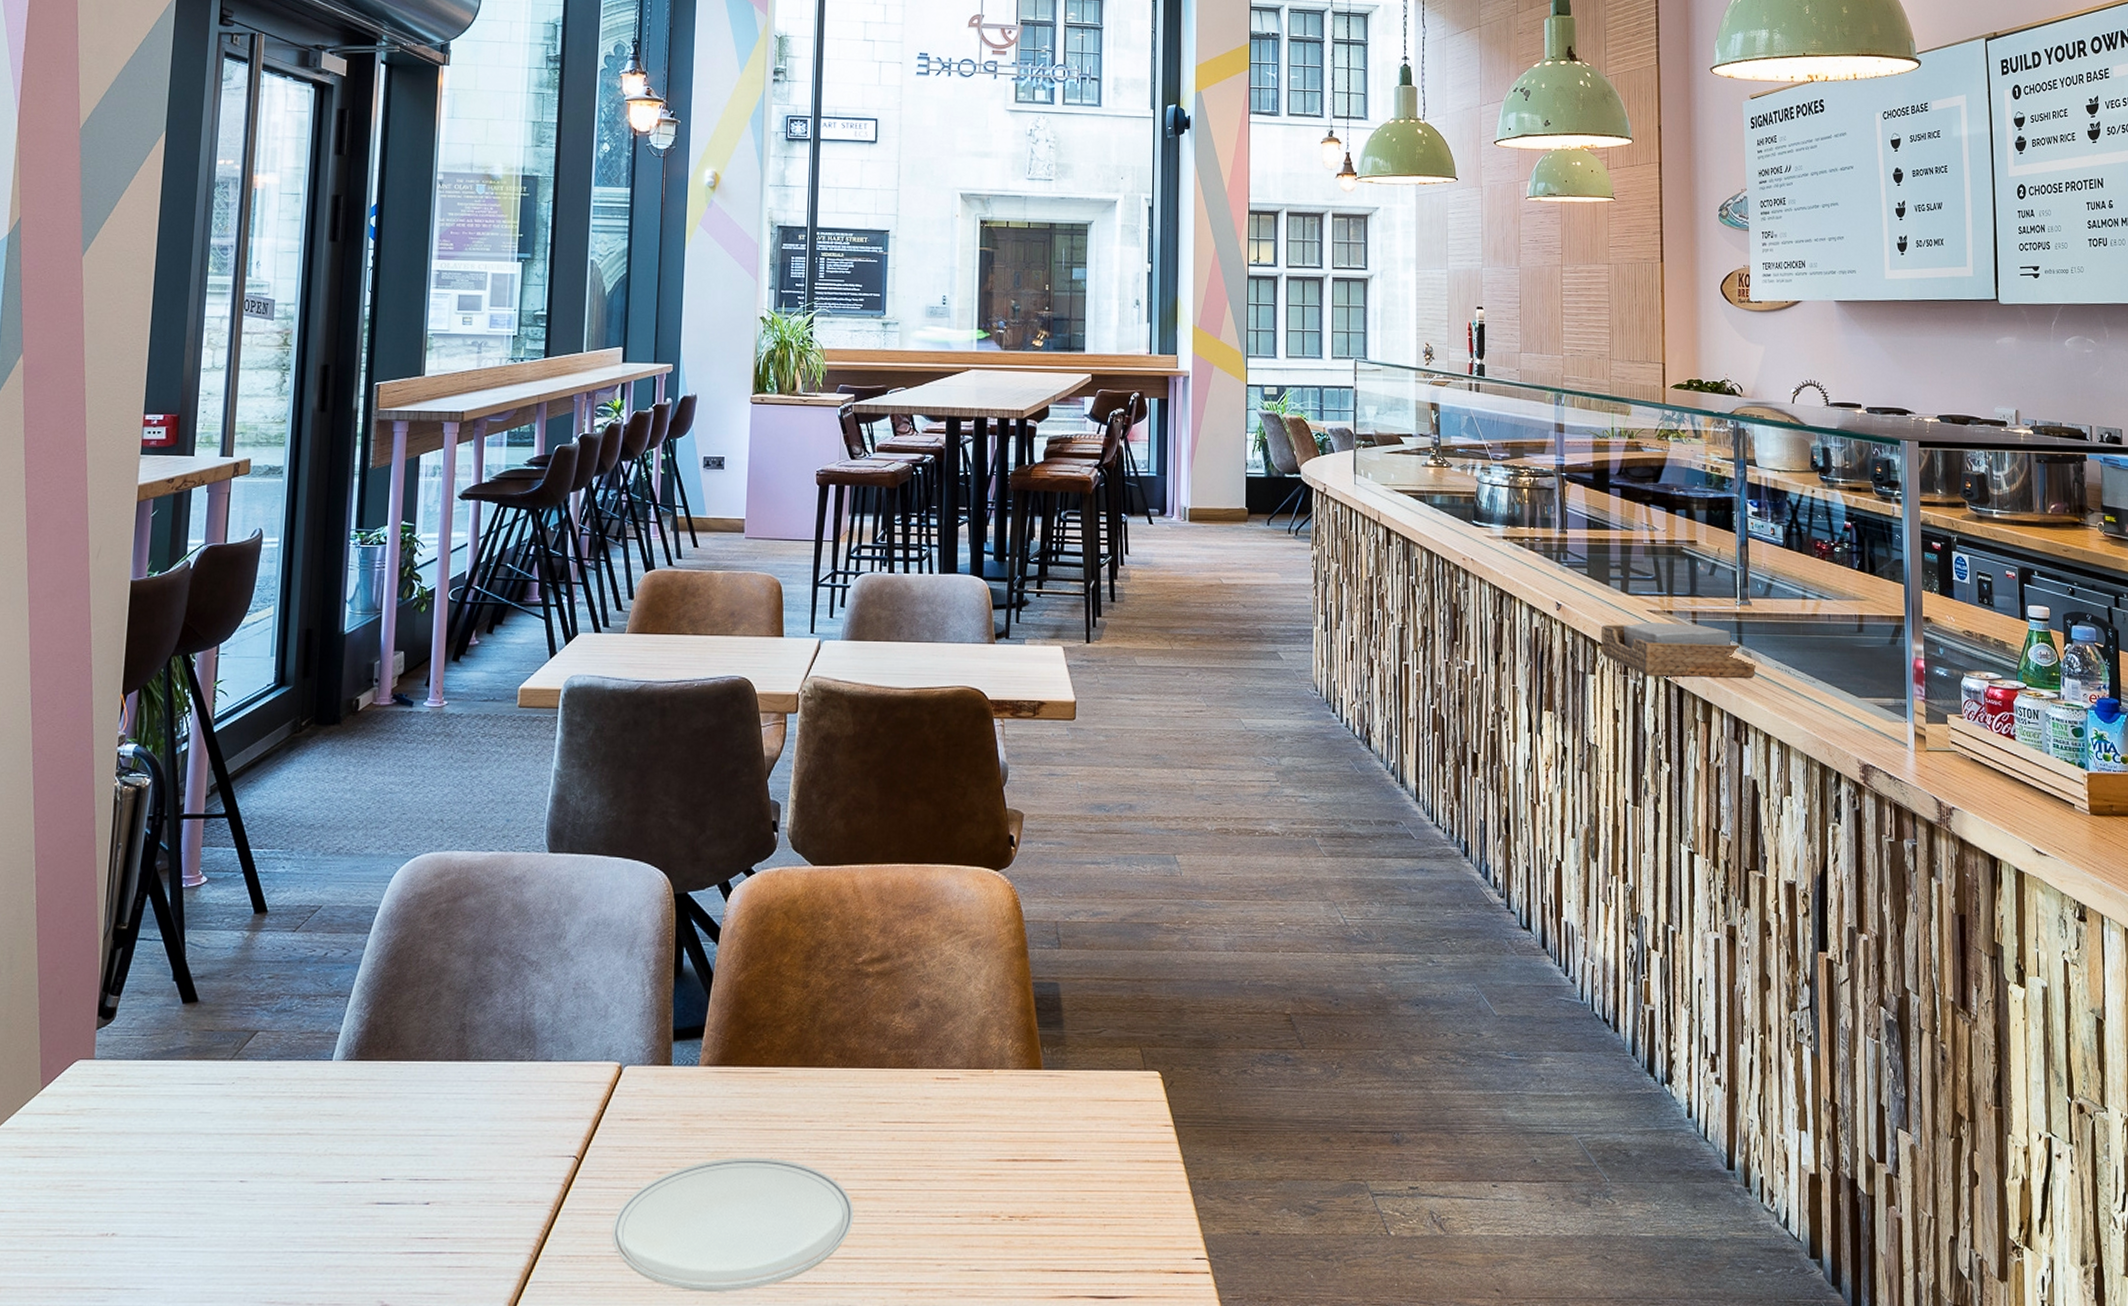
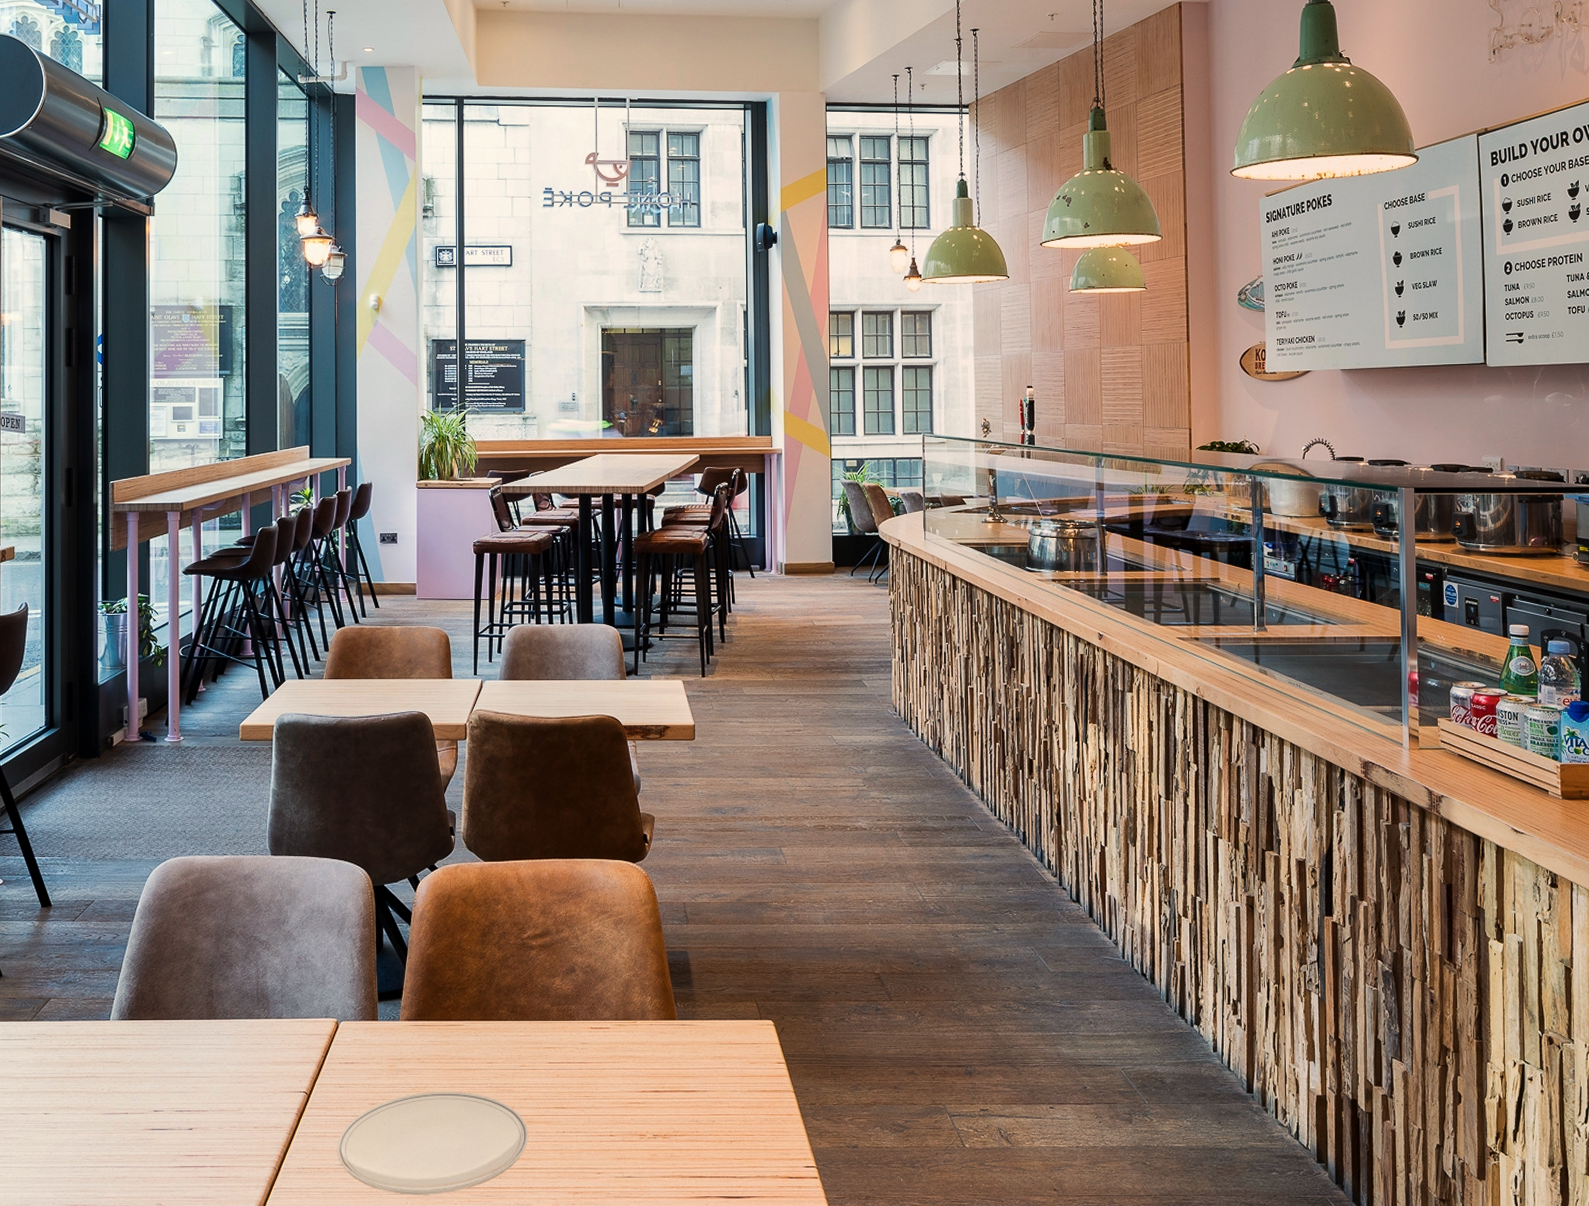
napkin holder: present [1600,623,1756,679] -> none [1137,648,1271,693]

